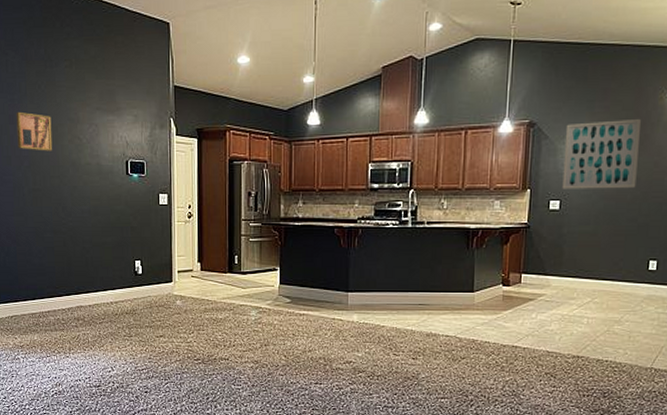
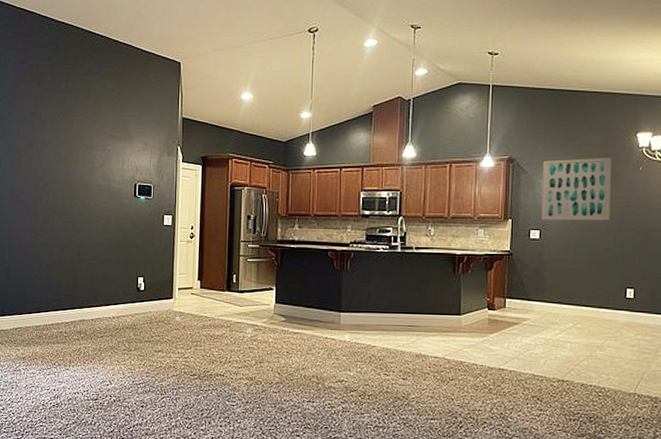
wall art: present [16,111,53,151] -> none [35,137,68,174]

